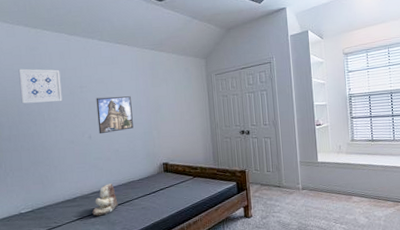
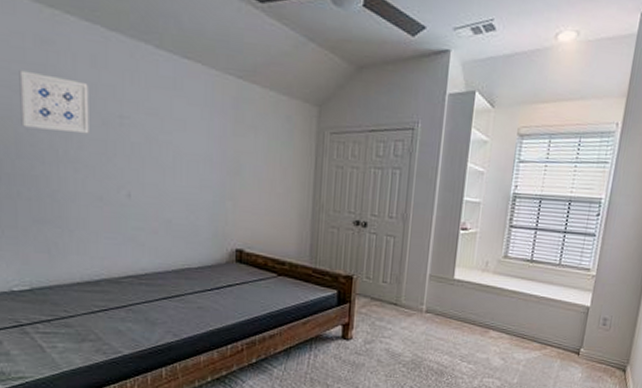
teddy bear: present [92,183,118,216] -> none [123,267,163,311]
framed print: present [96,96,134,134] -> none [143,137,198,194]

